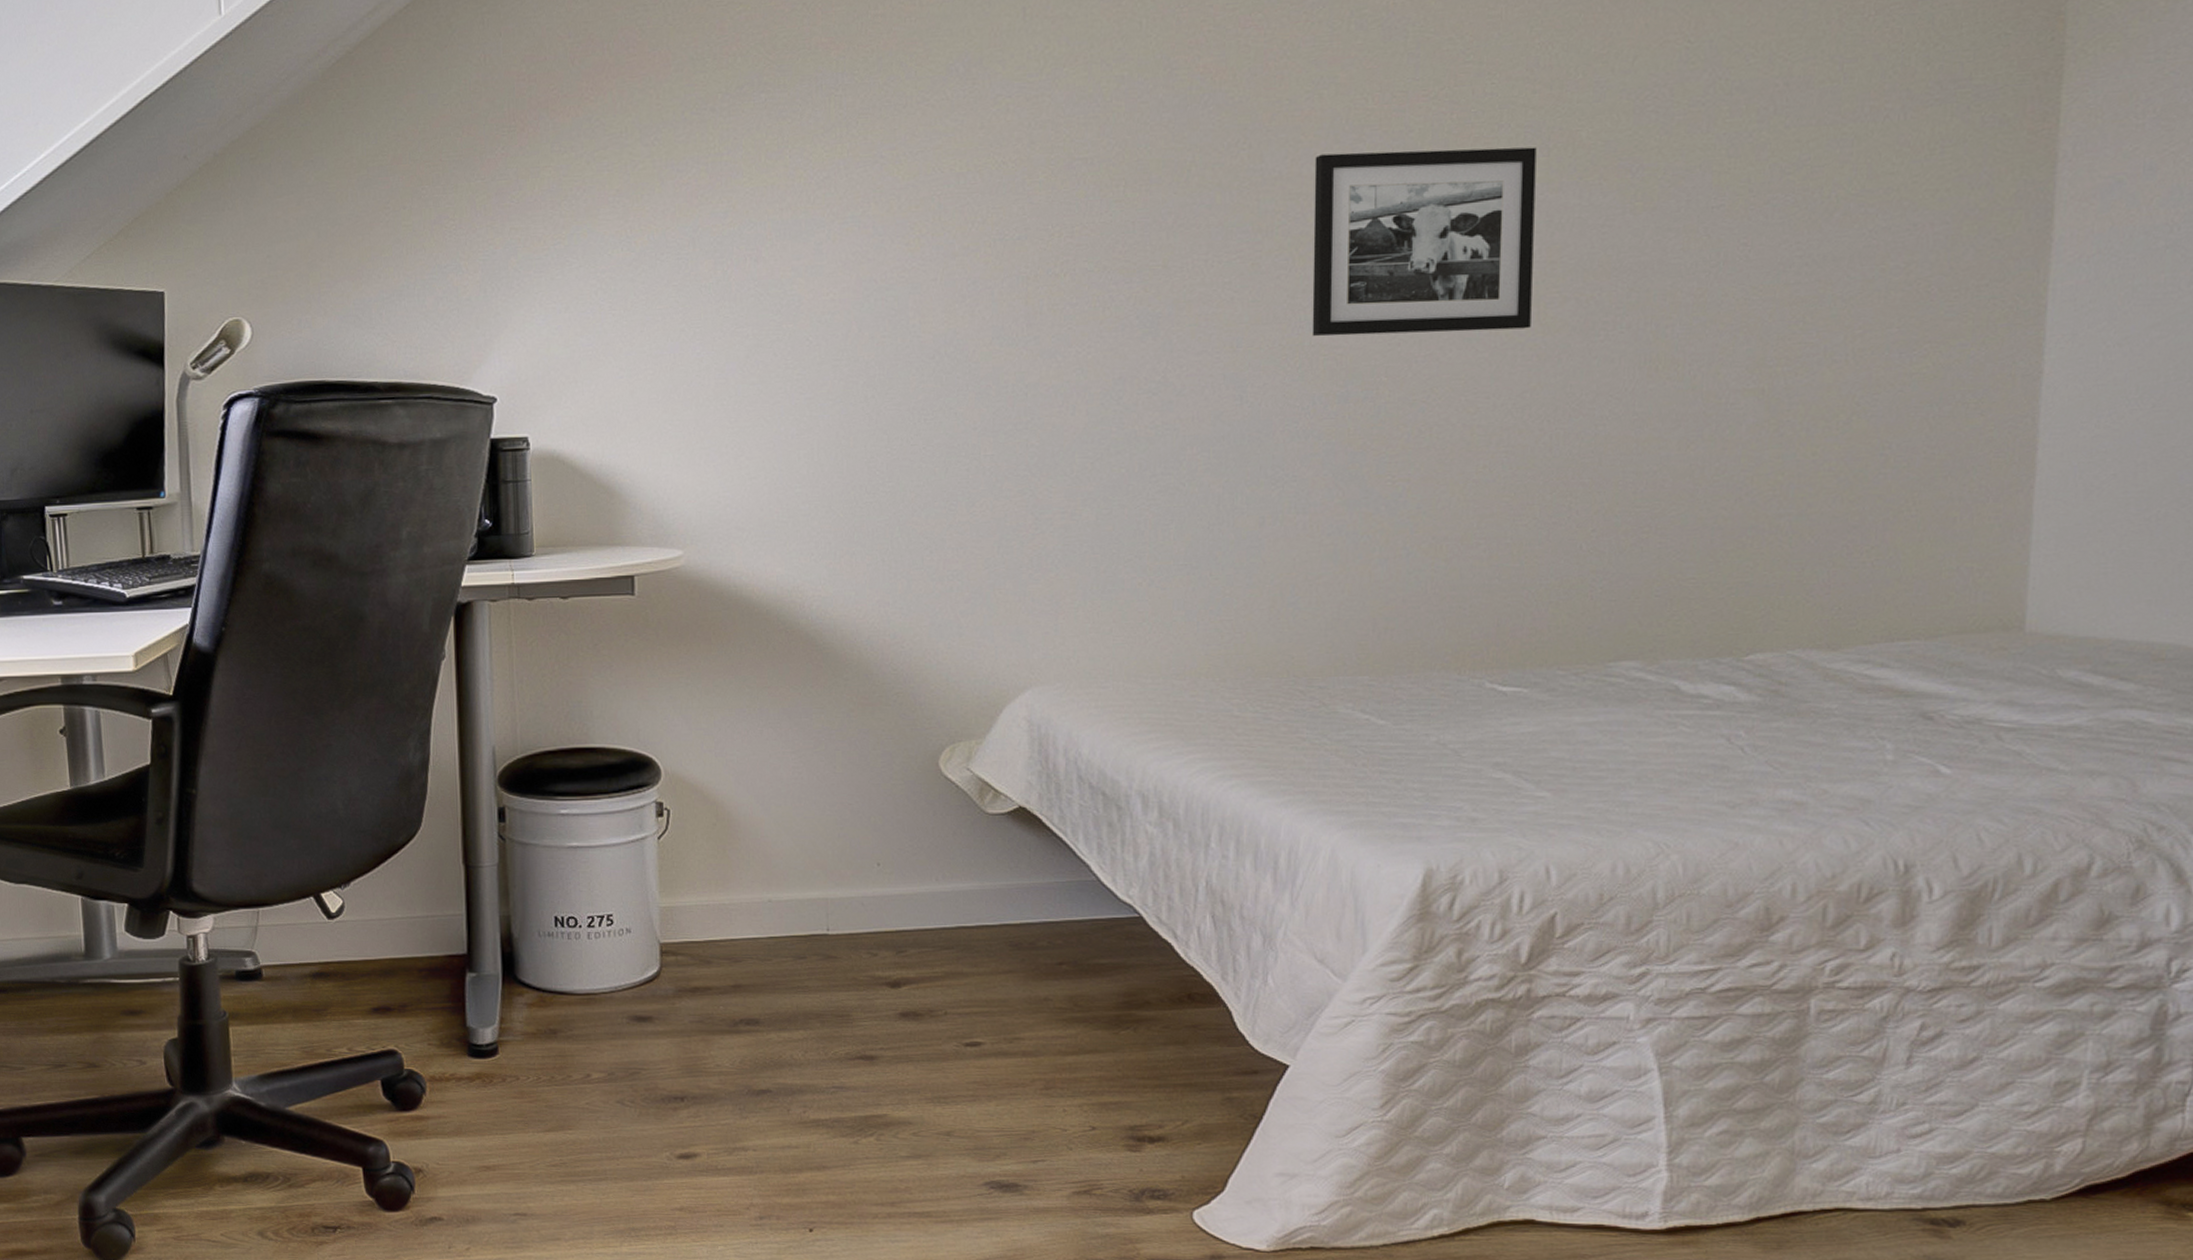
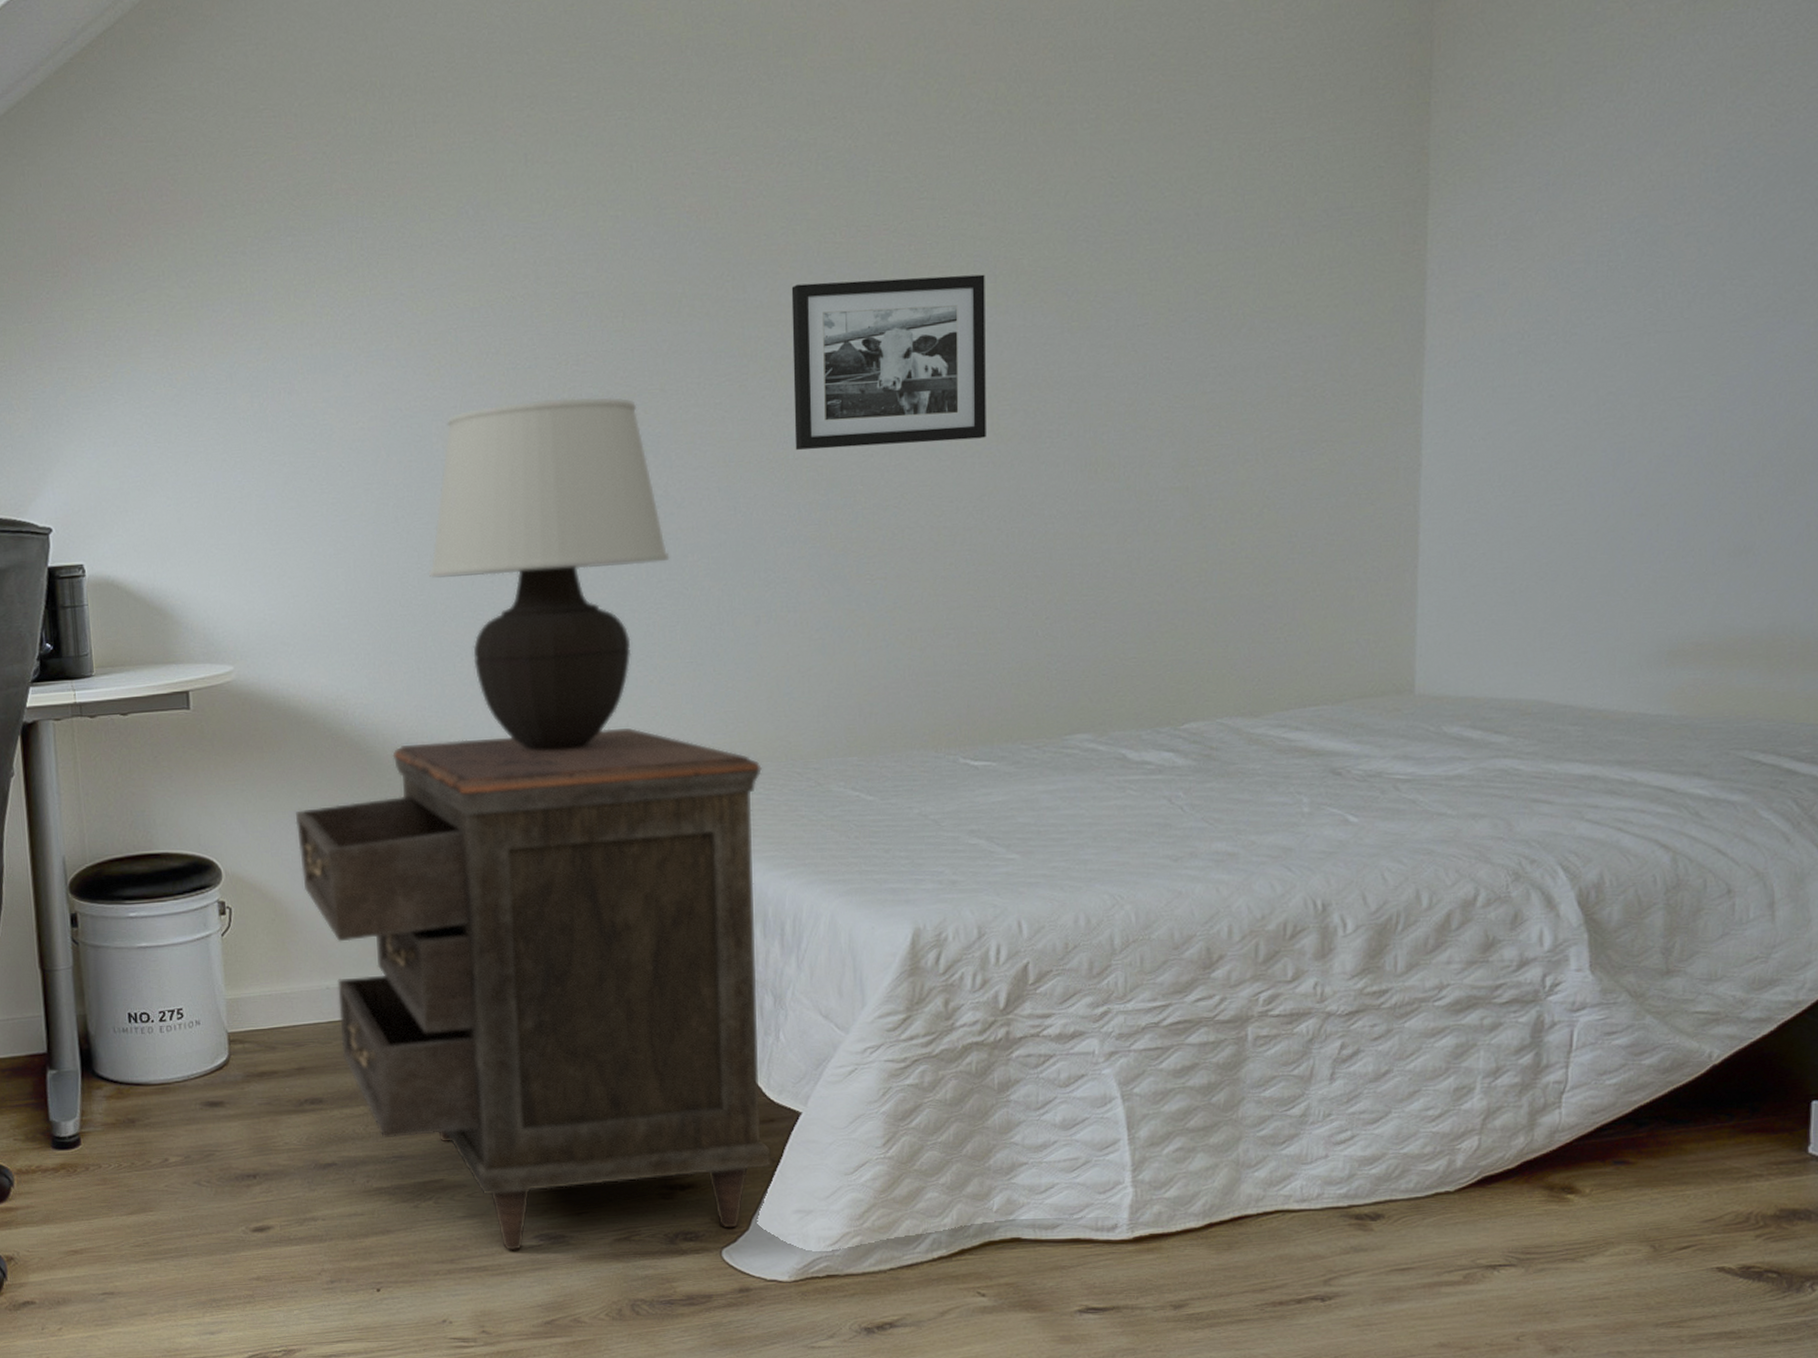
nightstand: none [742,633,1260,1198] -> present [295,728,771,1251]
table lamp: none [899,272,1166,656] -> present [429,397,670,752]

